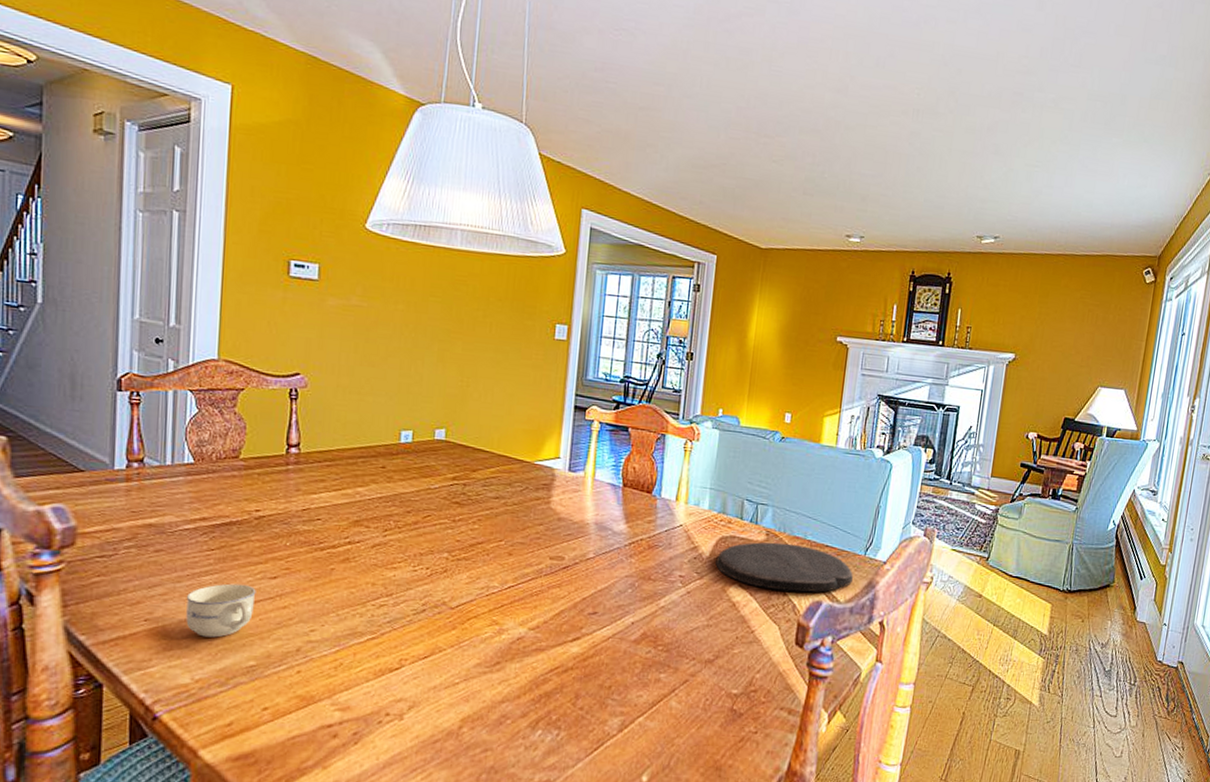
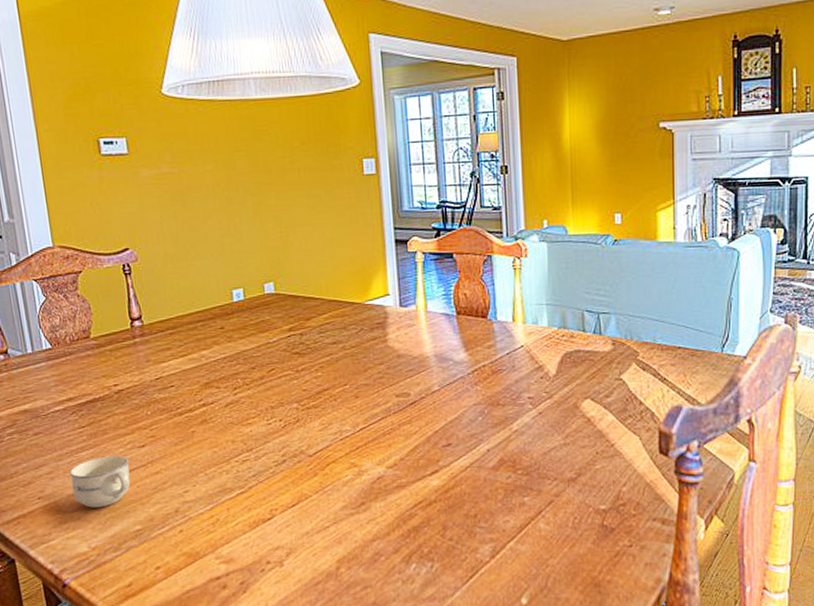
plate: present [715,542,853,593] -> none [564,350,712,400]

